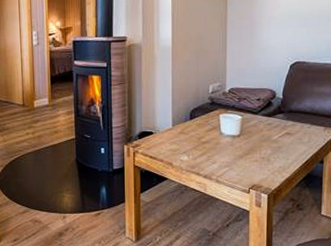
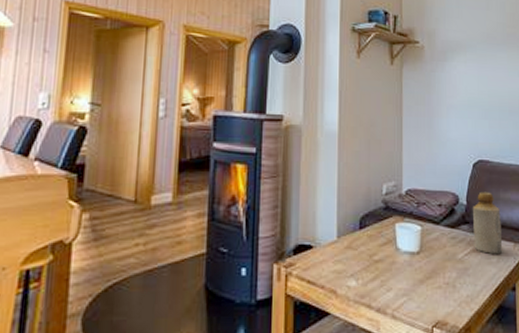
bottle: none [287,87,314,136] -> present [473,191,503,254]

